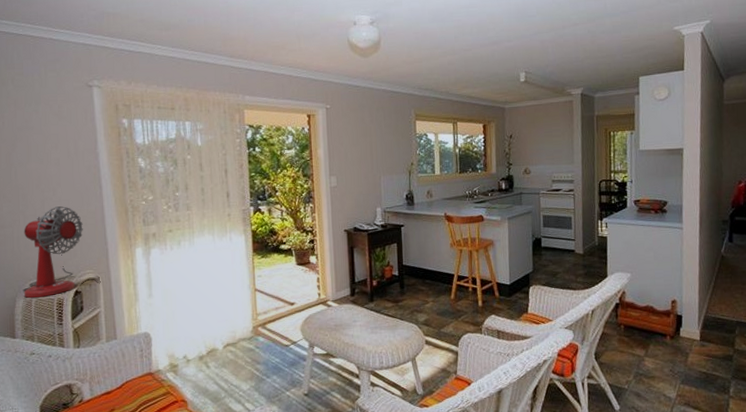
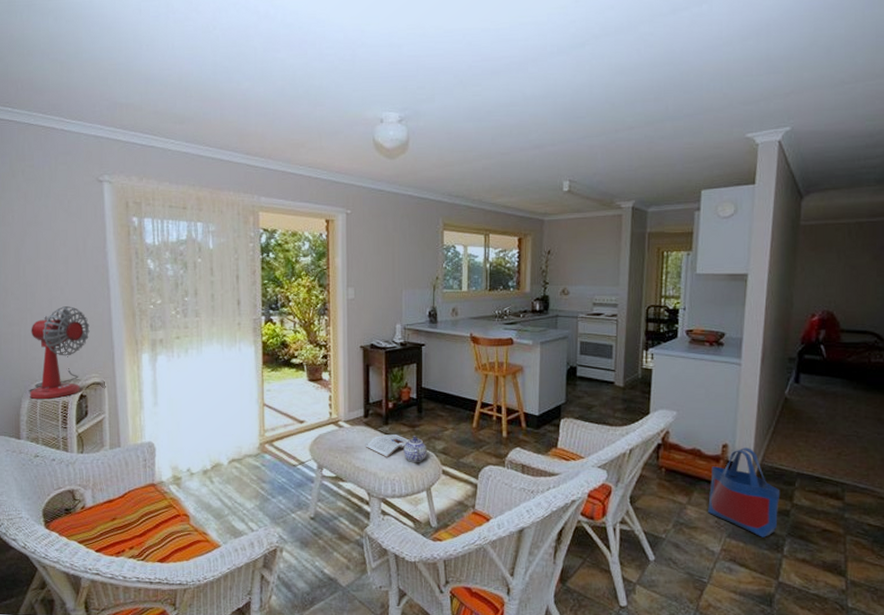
magazine: none [353,309,393,332] -> present [365,433,409,457]
teapot: none [388,309,411,336] -> present [403,435,427,463]
tote bag: none [663,302,724,382] -> present [708,448,780,537]

